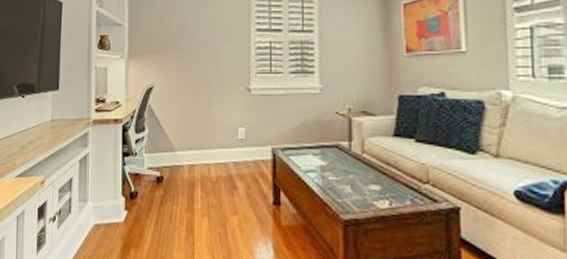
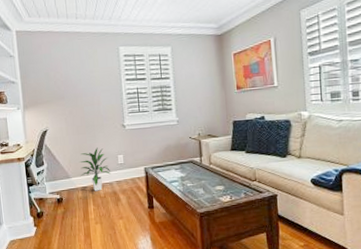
indoor plant: none [189,115,227,173] -> present [80,147,110,191]

